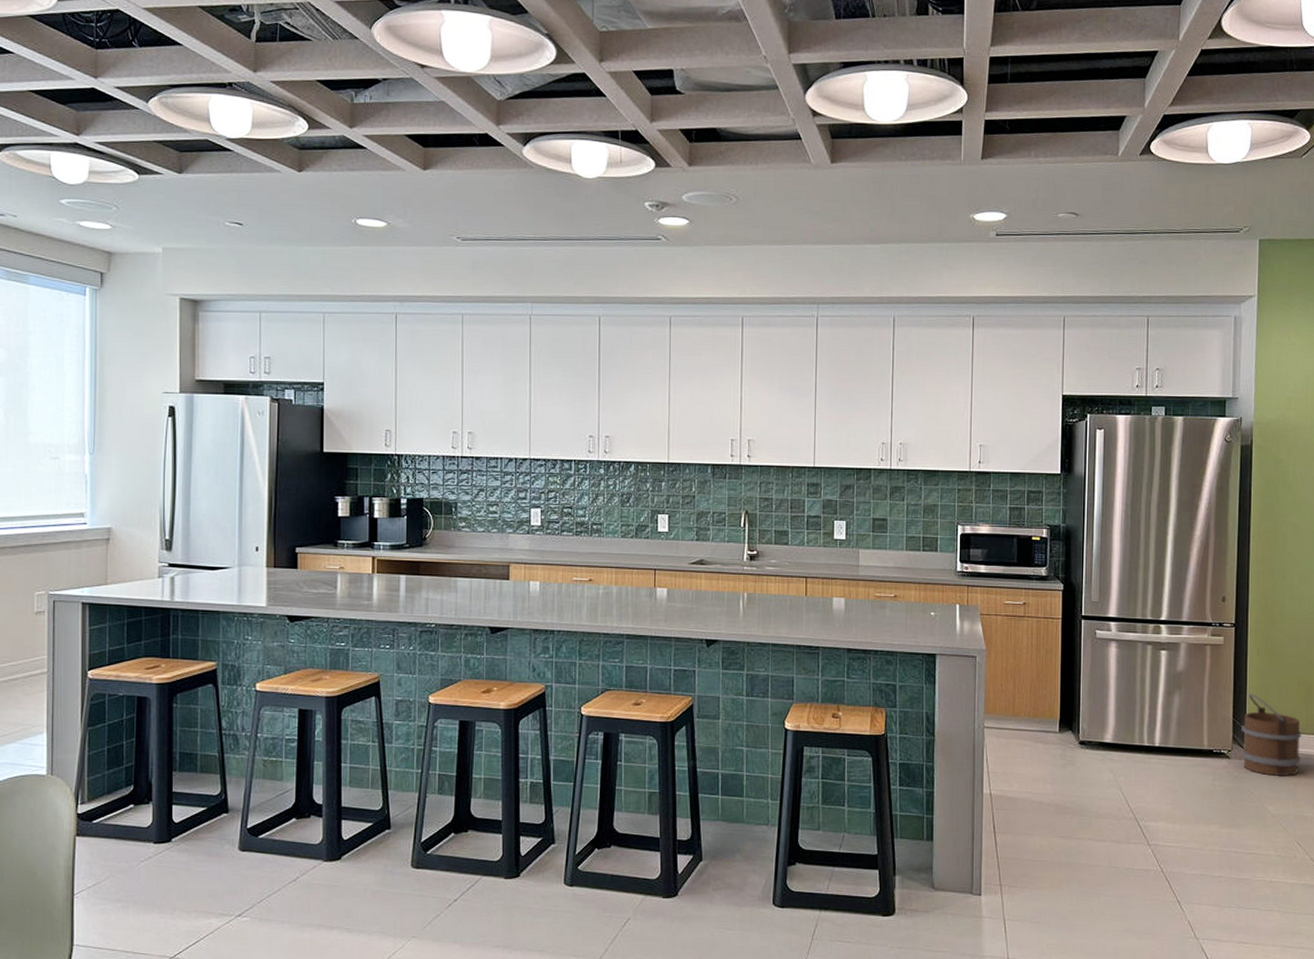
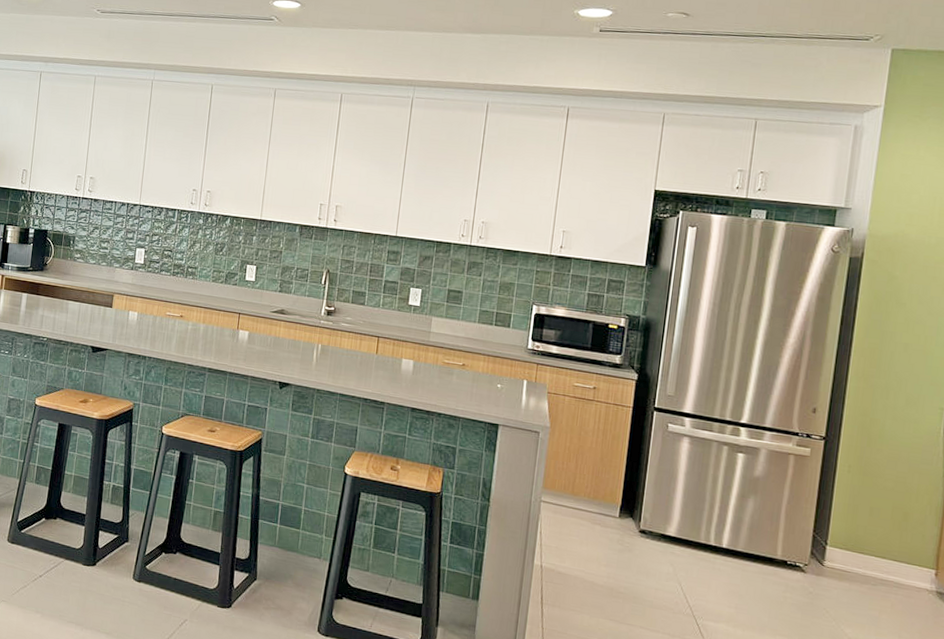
bucket: present [1241,693,1302,777] -> none [819,510,893,602]

